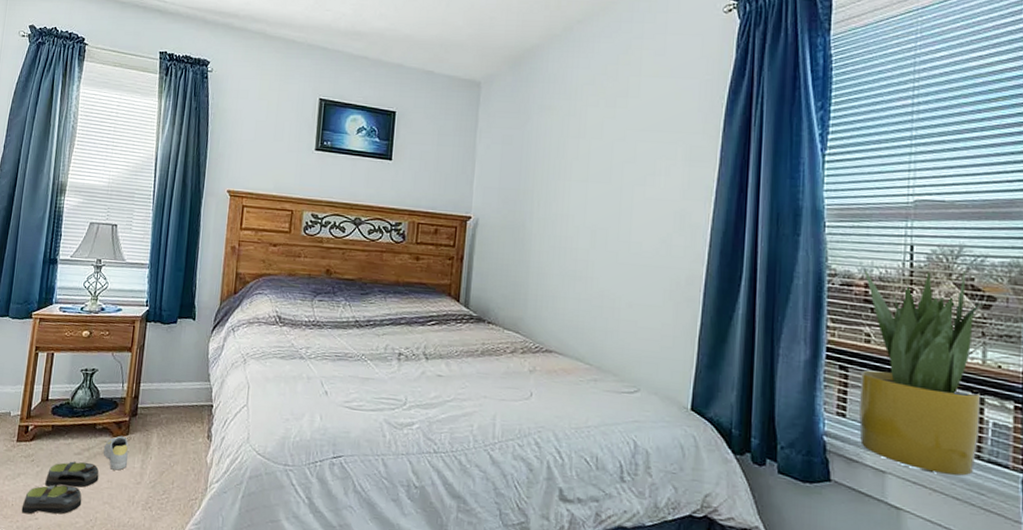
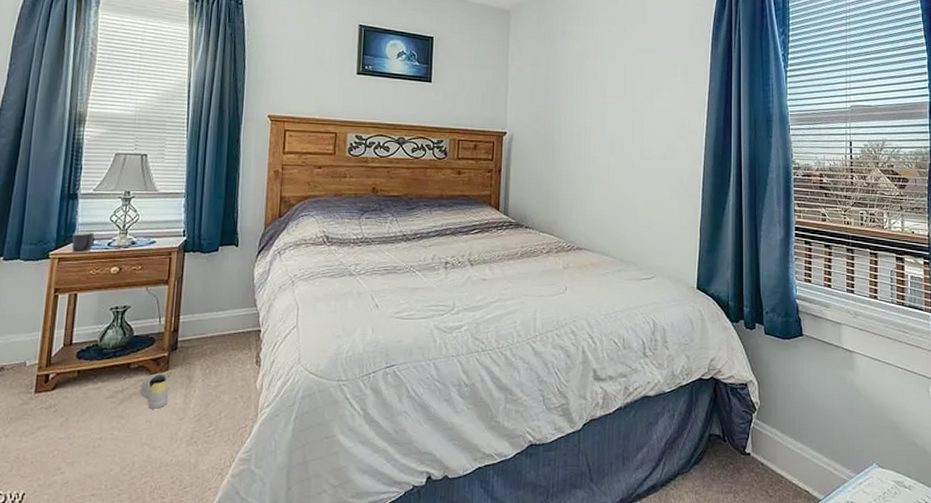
slippers: present [21,461,99,515] -> none [43,404,136,470]
mug: none [50,295,71,316] -> present [71,231,96,254]
planter: present [858,270,984,476] -> none [819,160,902,321]

